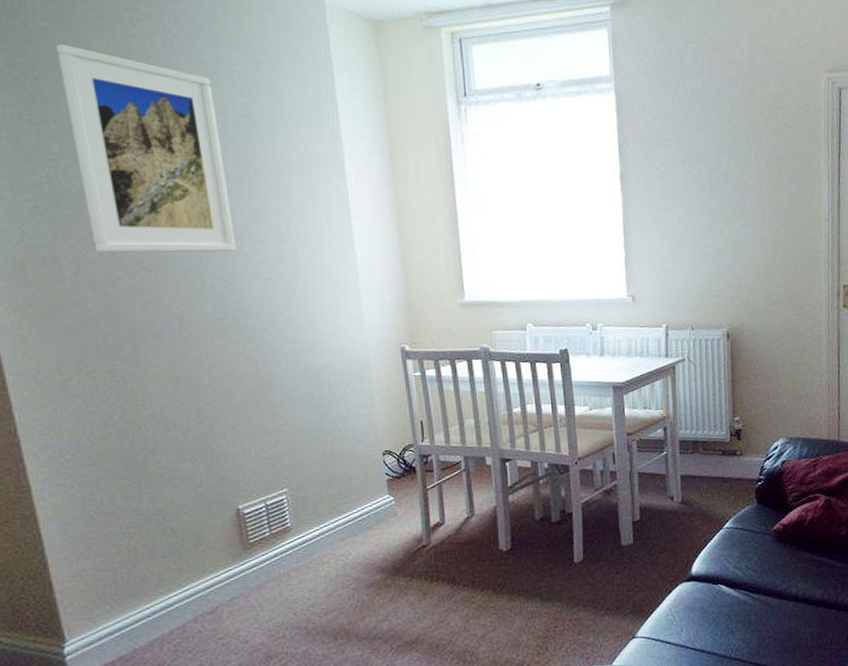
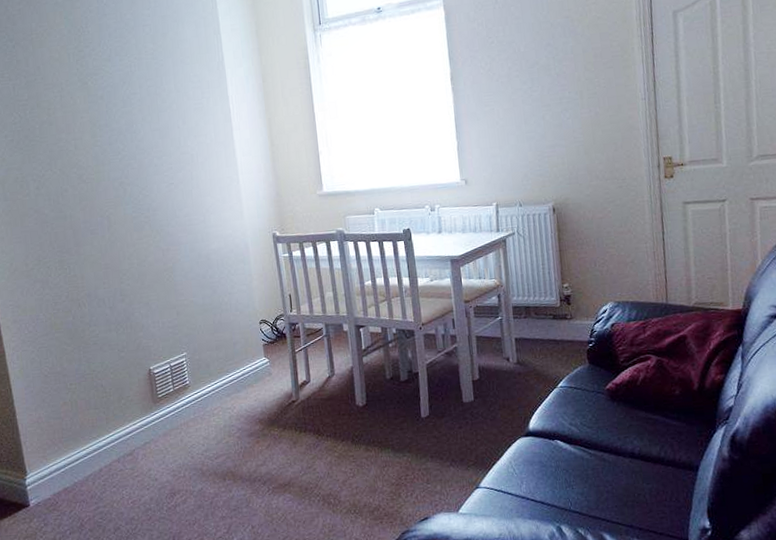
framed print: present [56,44,237,253] -> none [27,19,149,172]

